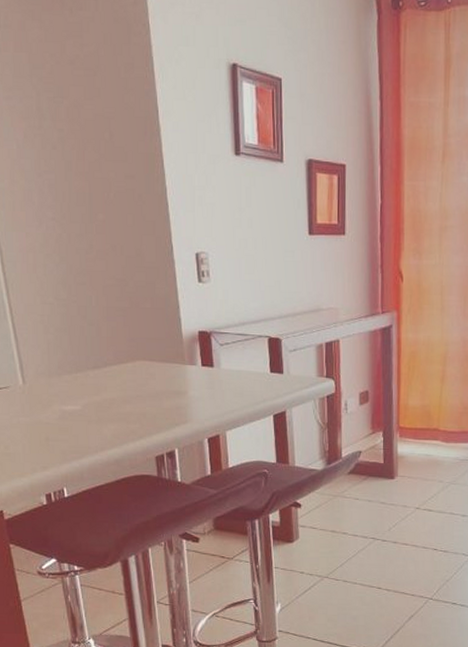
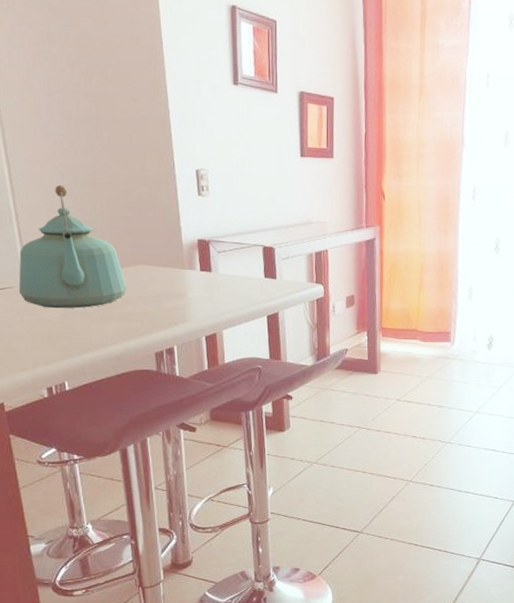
kettle: none [15,274,125,410] -> present [19,184,127,309]

